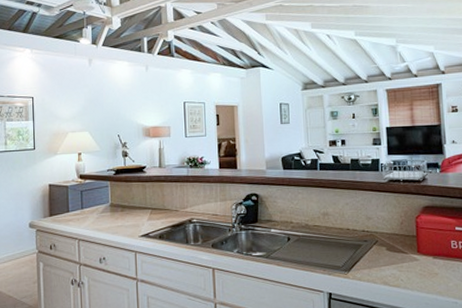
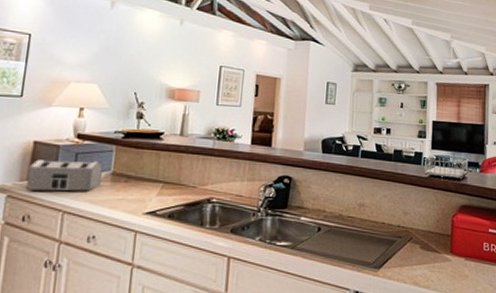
toaster: none [48,196,103,224] -> present [25,159,103,191]

